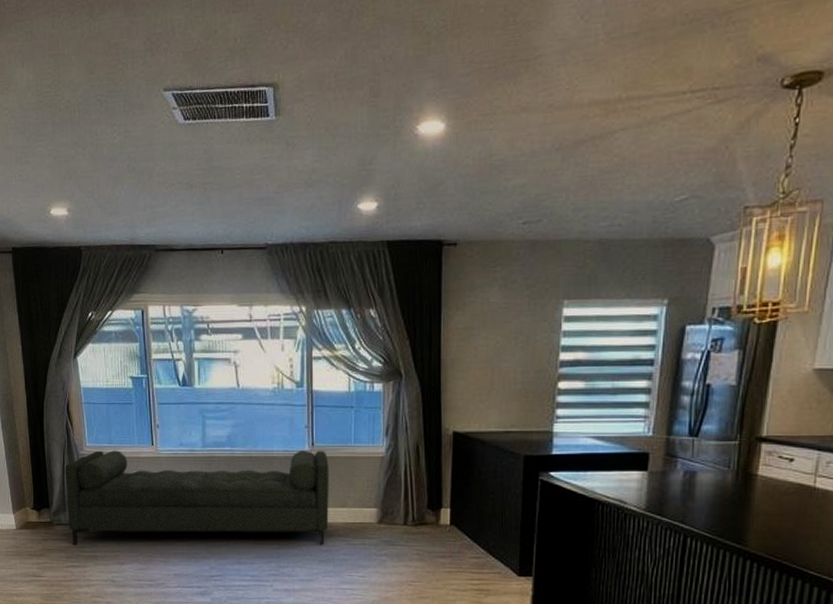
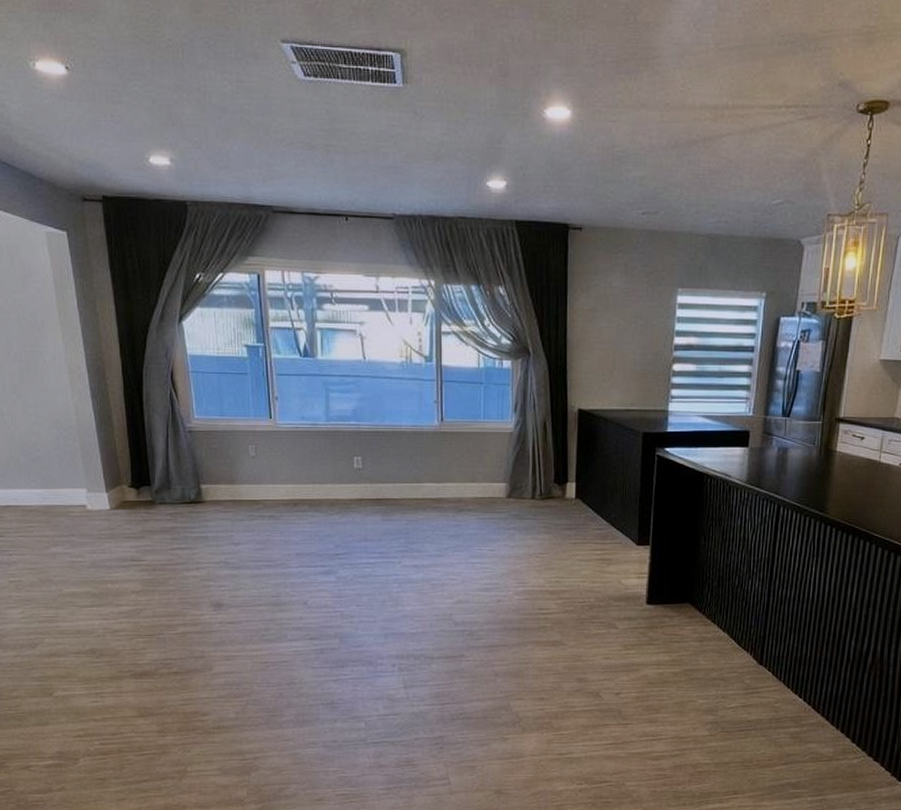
sofa: present [65,450,329,546] -> none [168,423,458,525]

